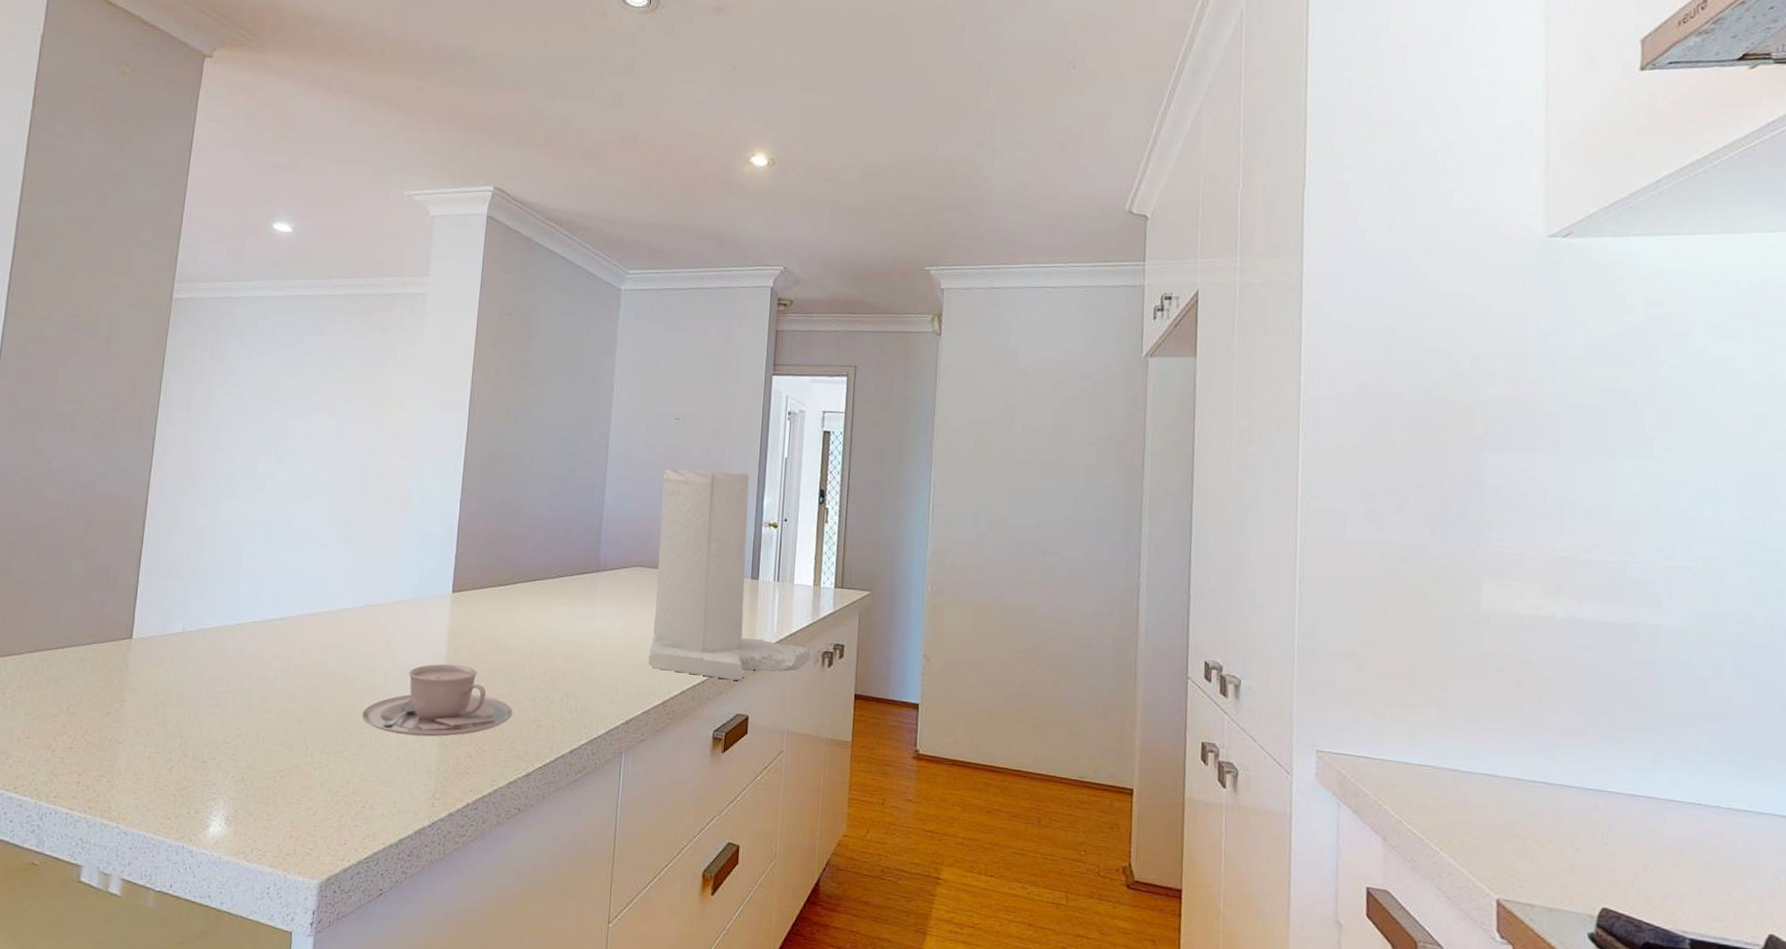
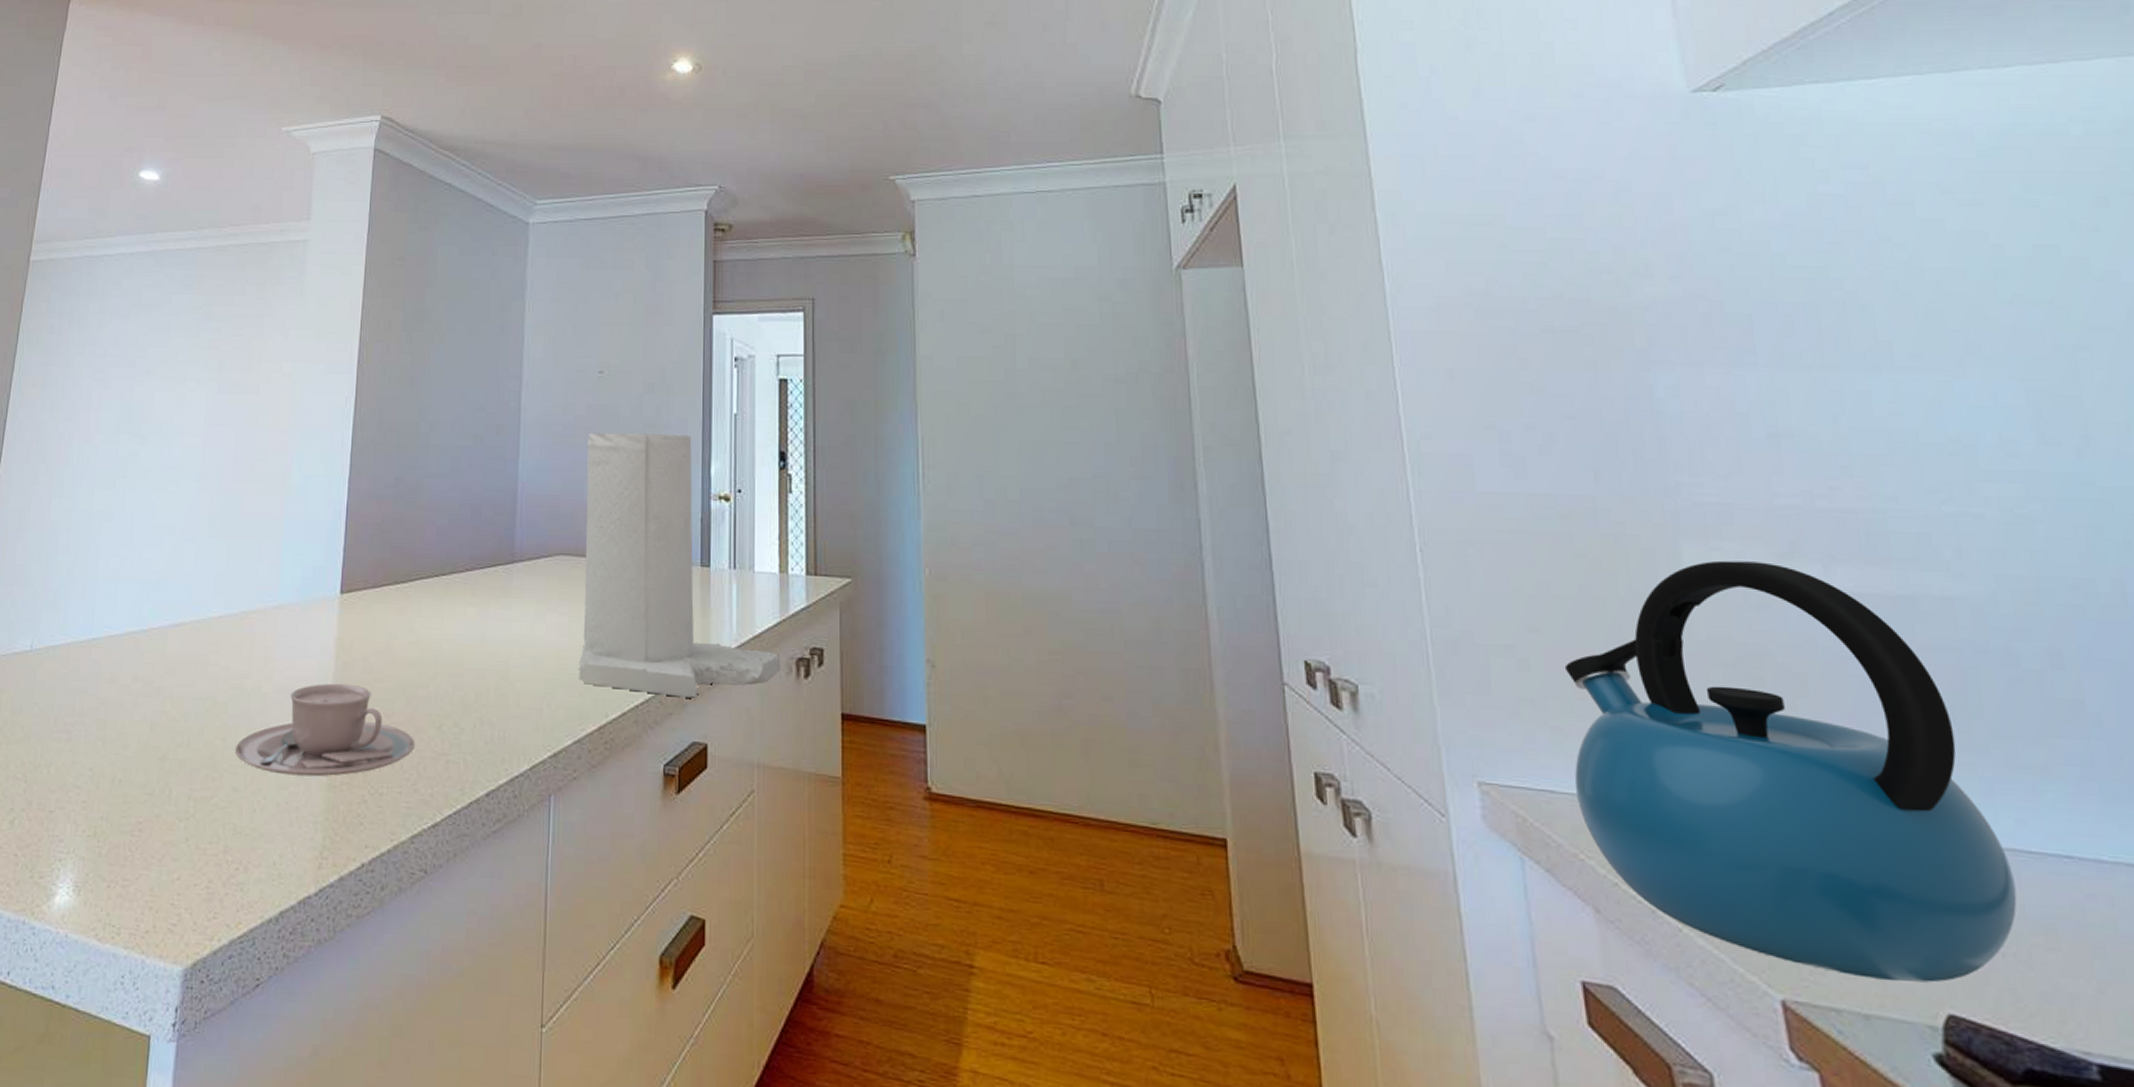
kettle: none [1382,595,1662,887] -> present [1564,560,2017,983]

